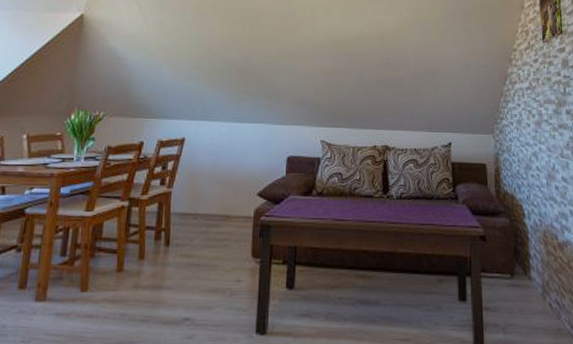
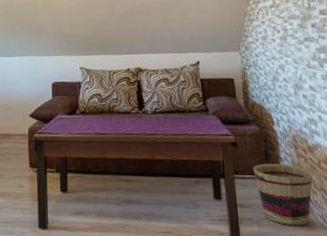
basket: none [501,261,562,333] -> present [253,163,313,226]

